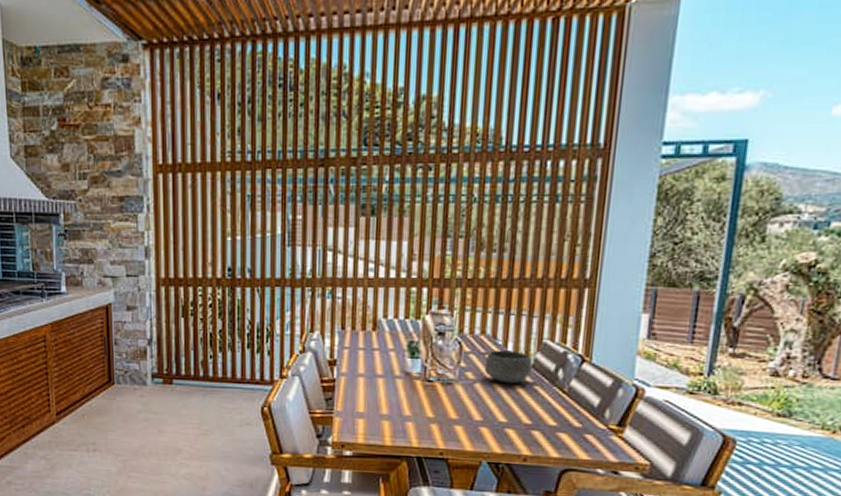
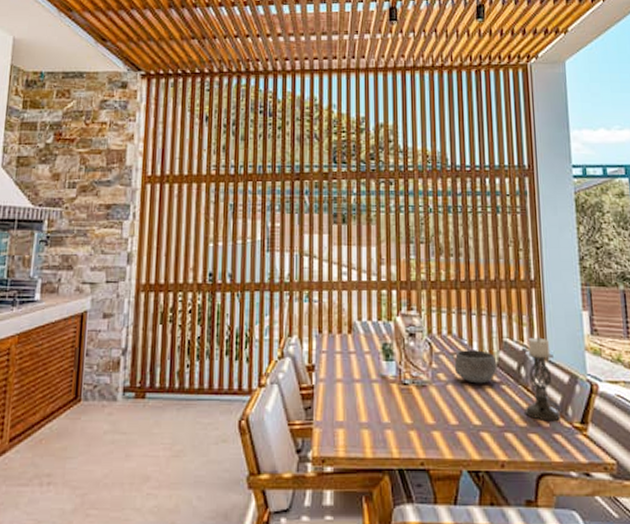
candle holder: none [556,338,600,423] -> present [524,336,562,422]

